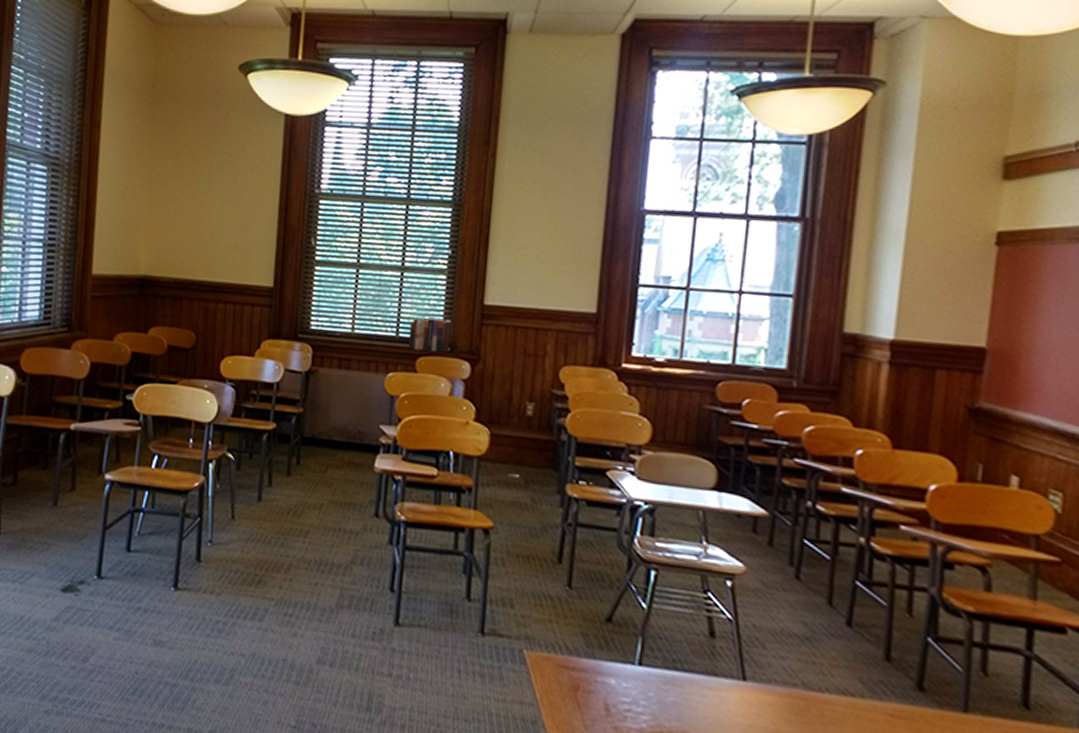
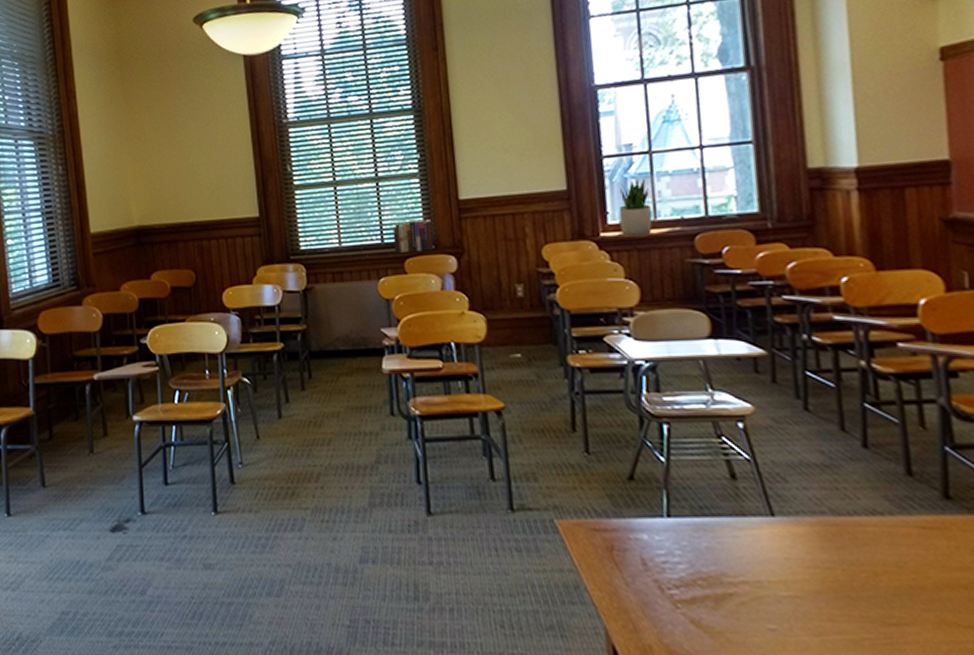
planter: none [644,314,681,375] -> present [619,177,653,238]

